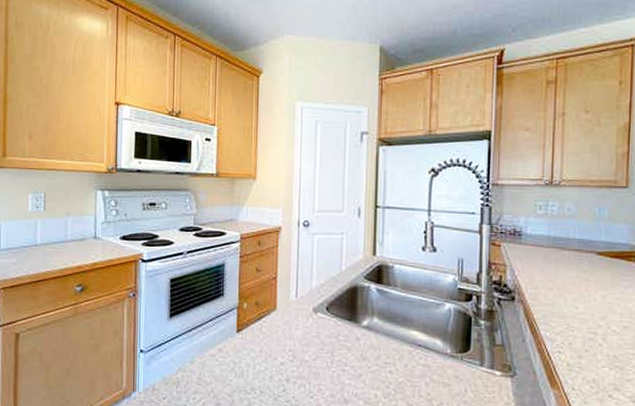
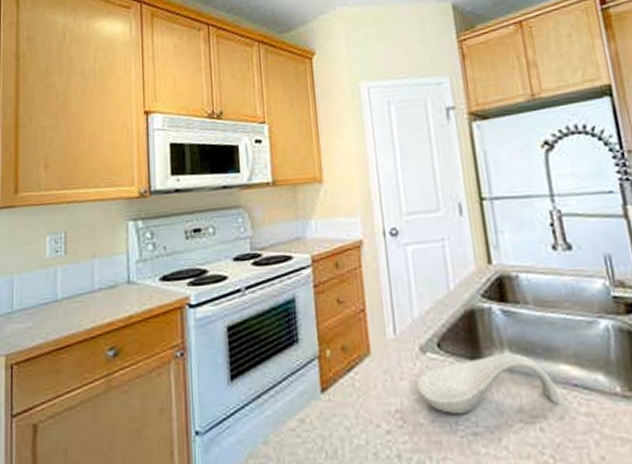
spoon rest: none [307,319,407,357] -> present [416,353,560,415]

